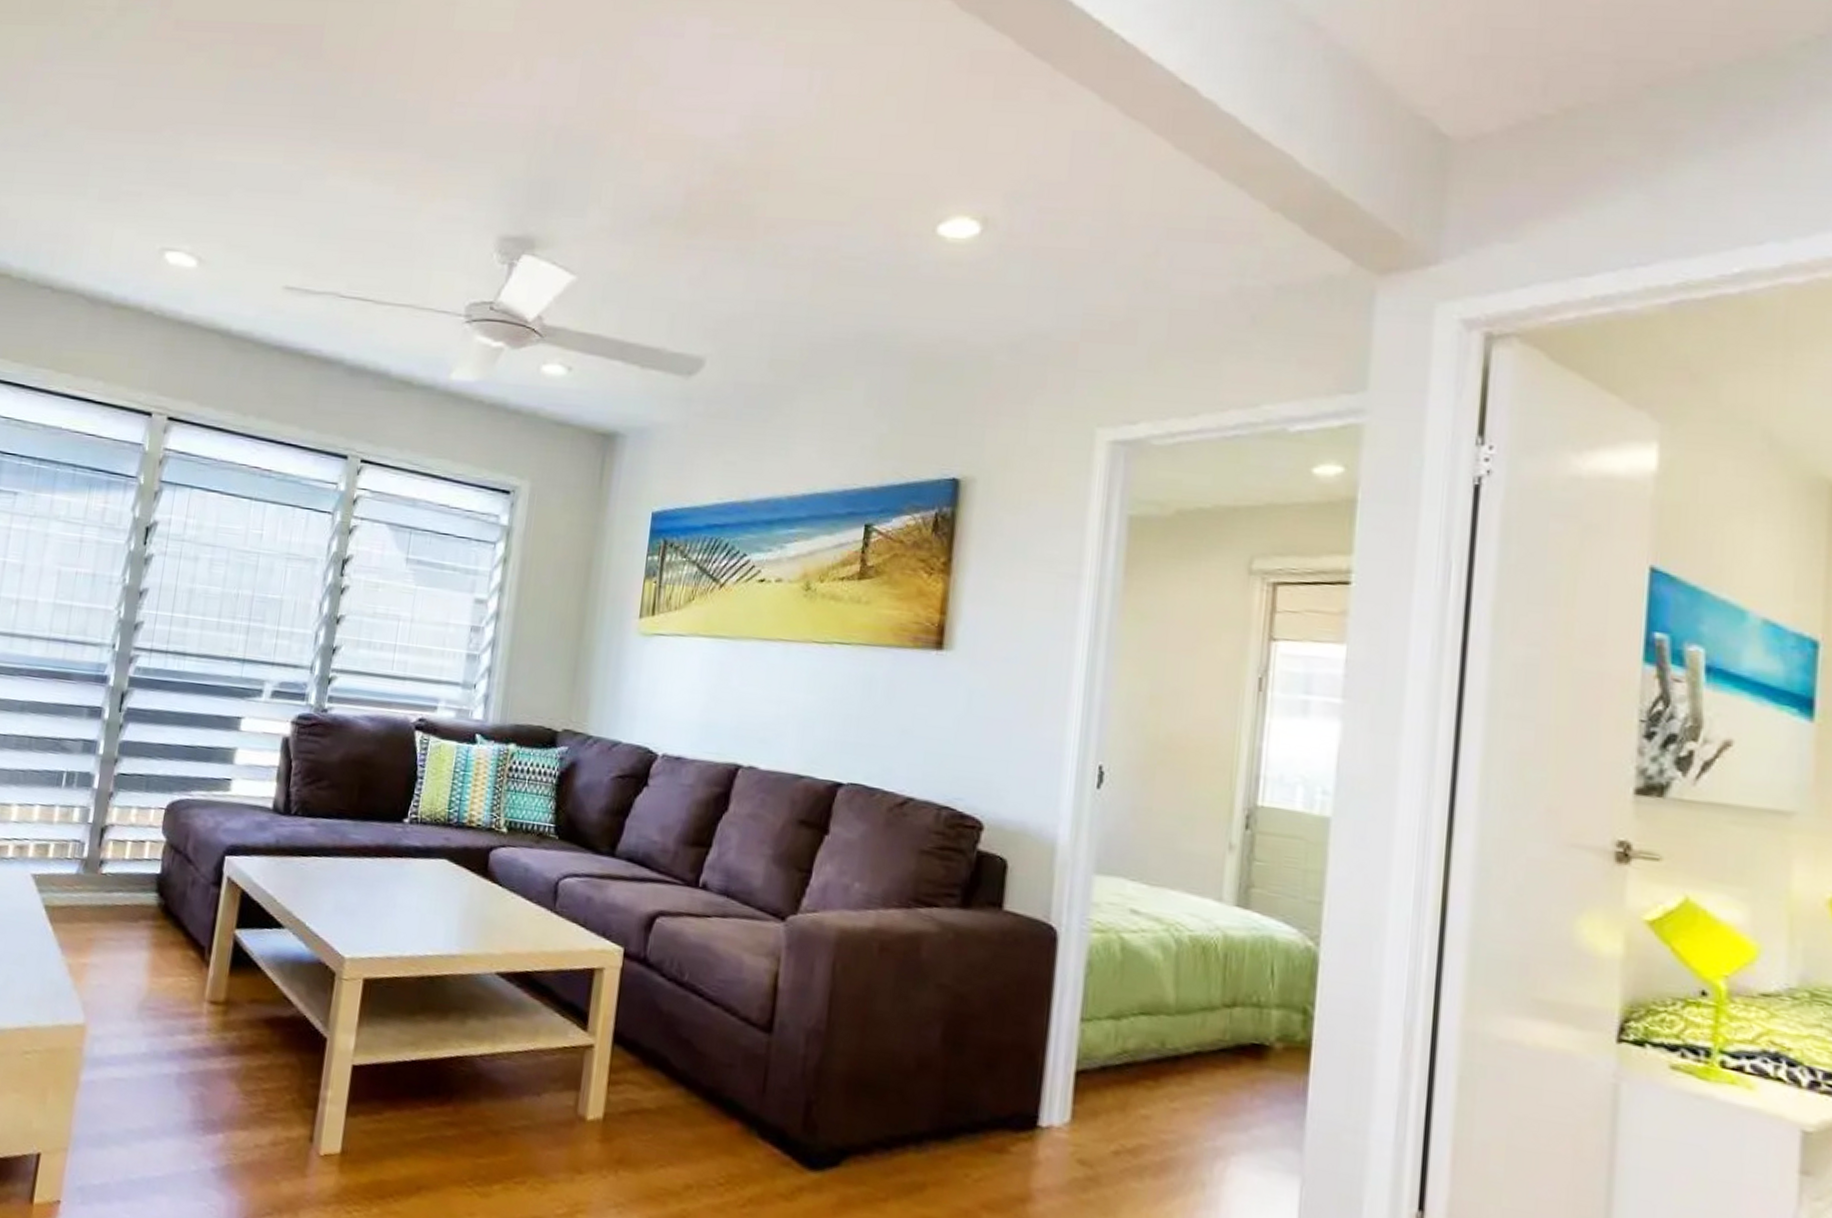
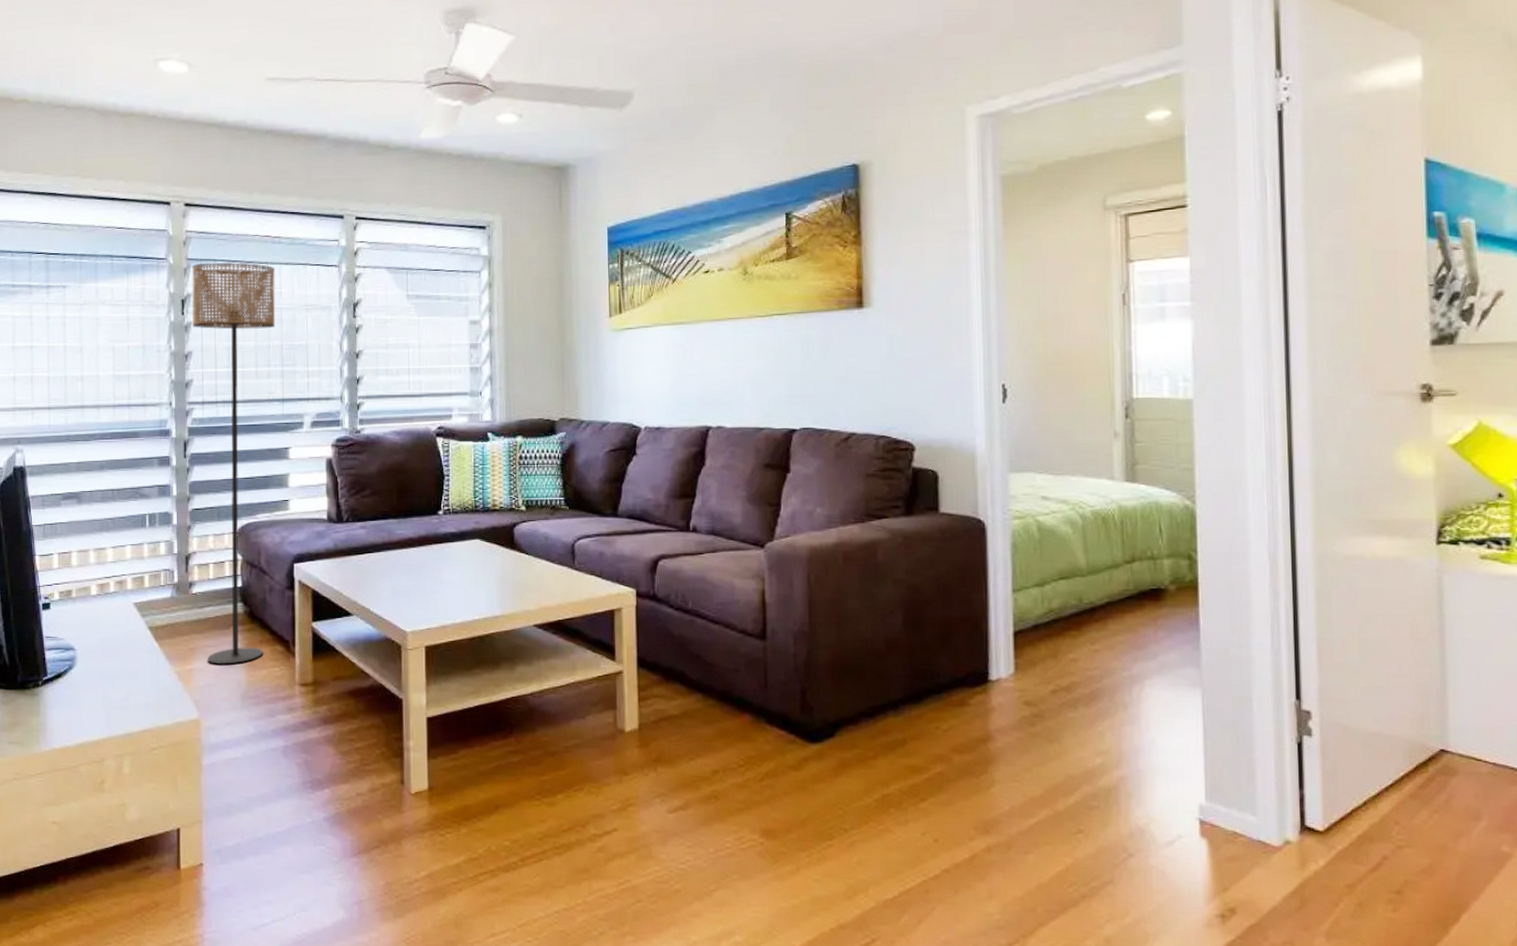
floor lamp: none [106,488,259,966] -> present [191,262,276,666]

